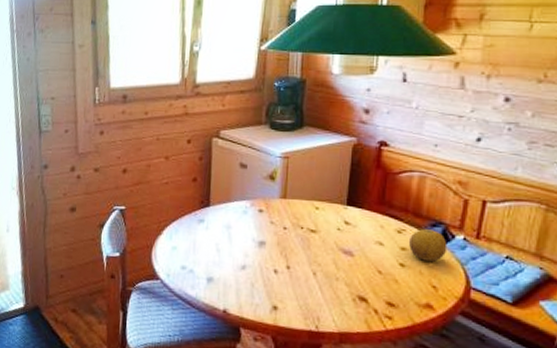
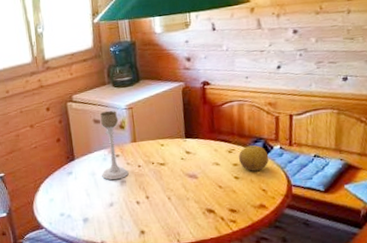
candle holder: none [238,155,271,240] -> present [100,110,129,180]

